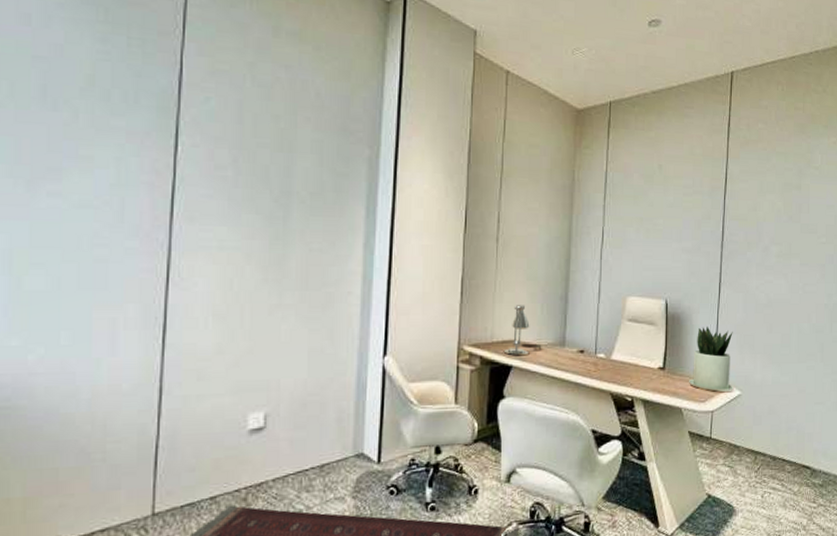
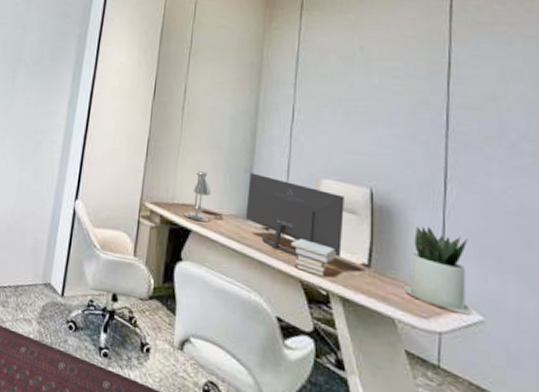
computer monitor: none [562,299,645,372] -> present [245,172,344,257]
books: none [603,355,639,386] -> present [291,239,337,277]

